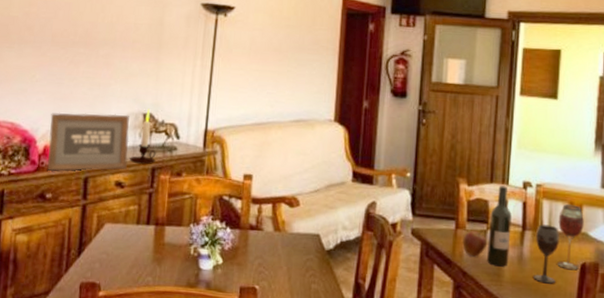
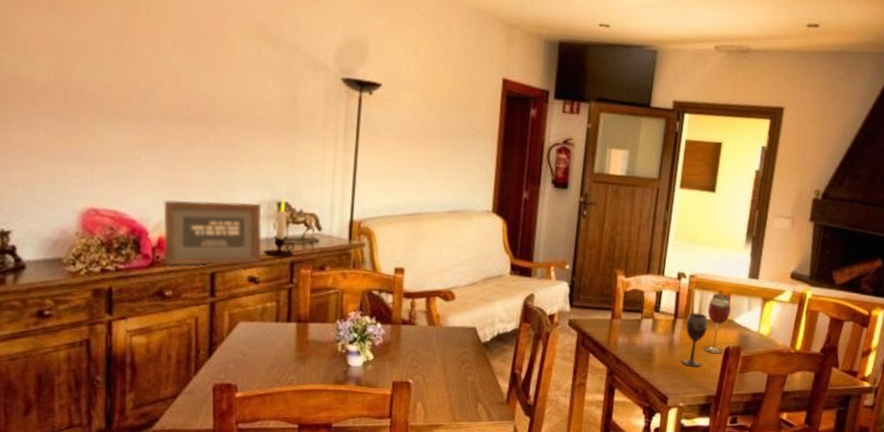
fruit: present [462,230,487,257] -> none [617,320,641,345]
wine bottle: present [487,185,512,267] -> none [640,276,665,353]

